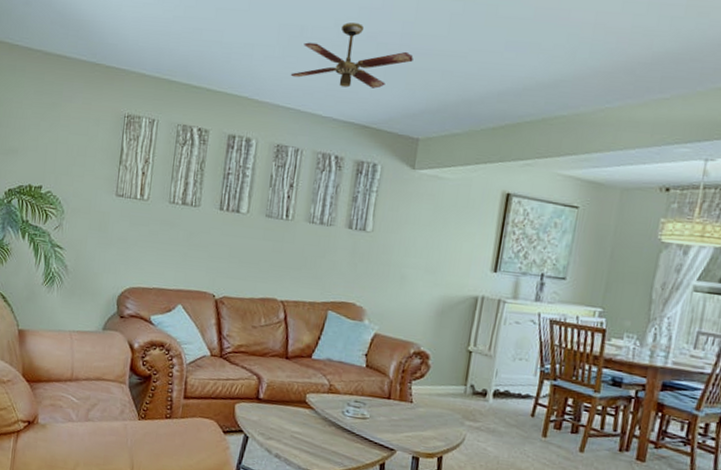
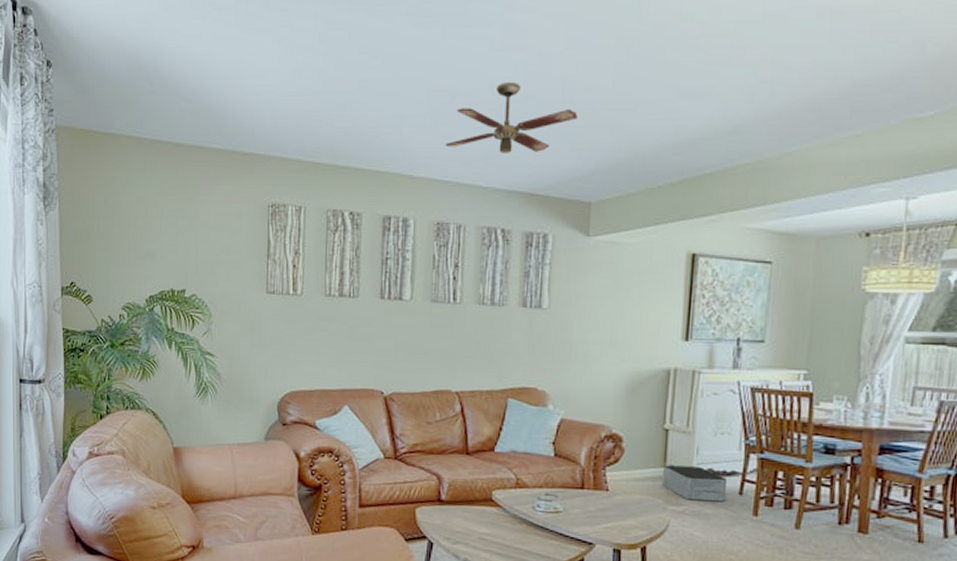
storage bin: none [462,383,521,421] -> present [662,465,726,502]

